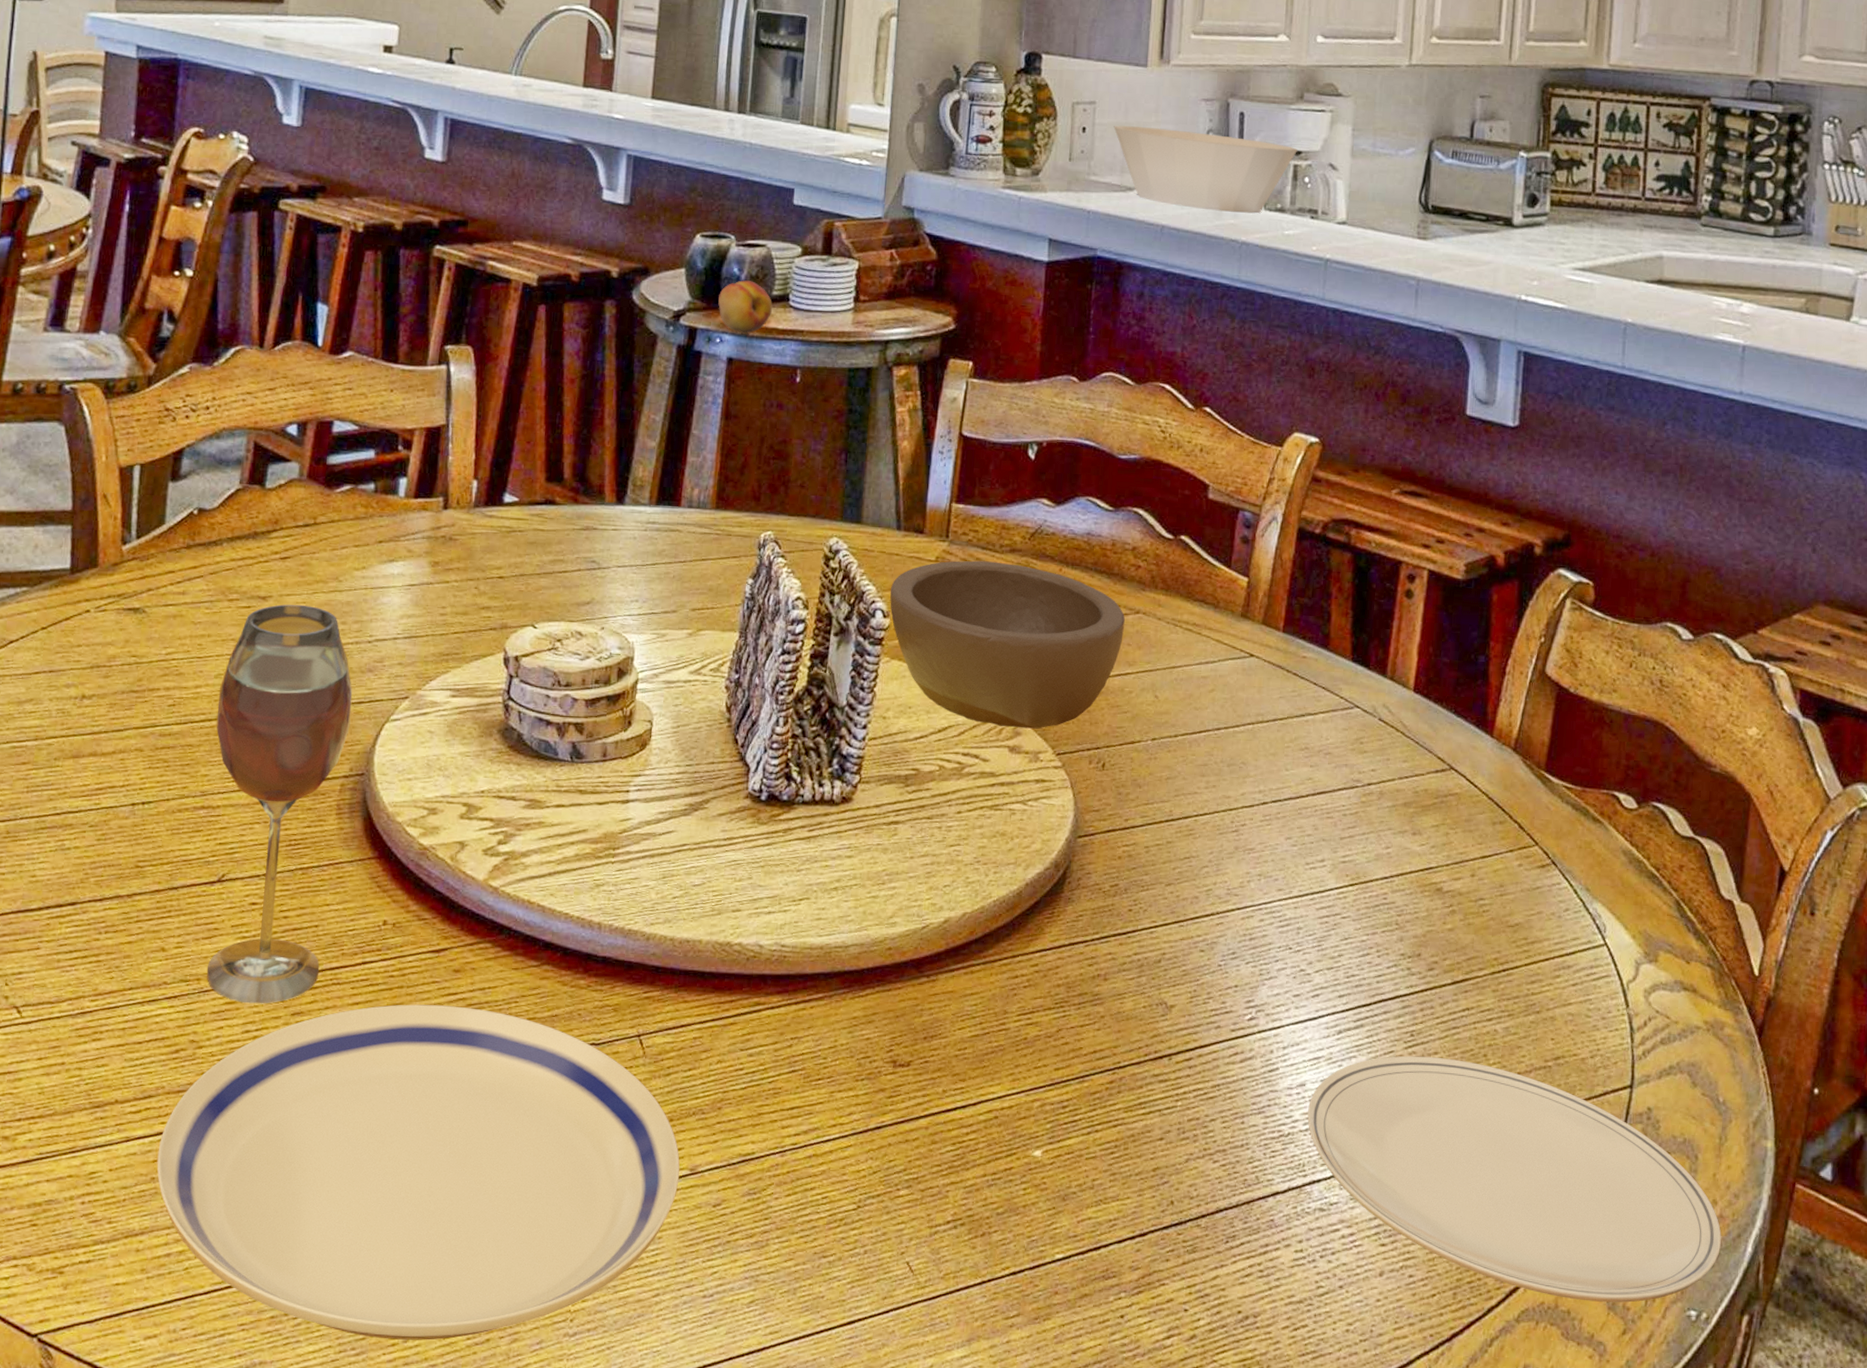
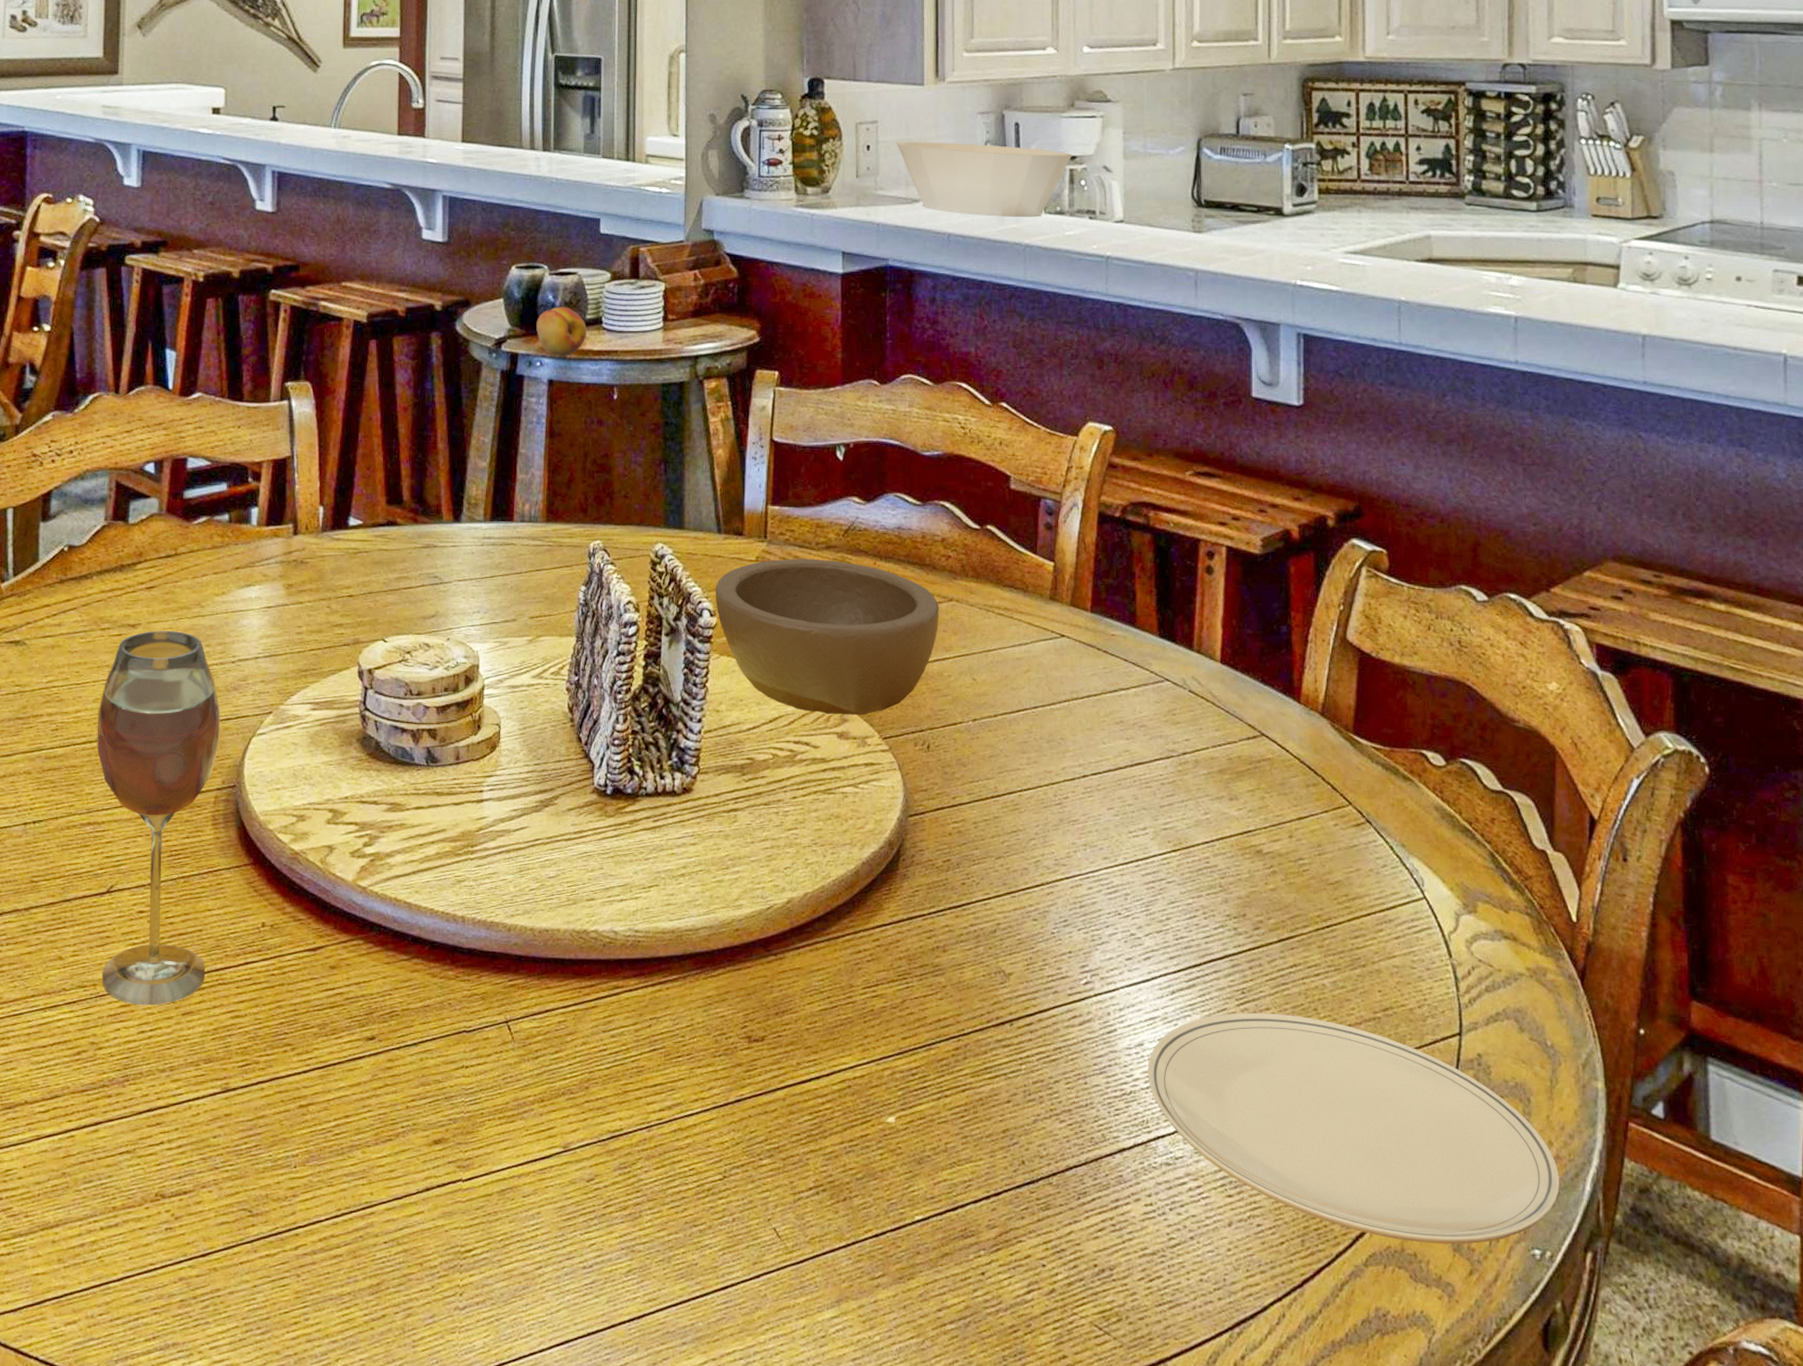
plate: present [157,1004,680,1341] -> none [67,1000,554,1318]

